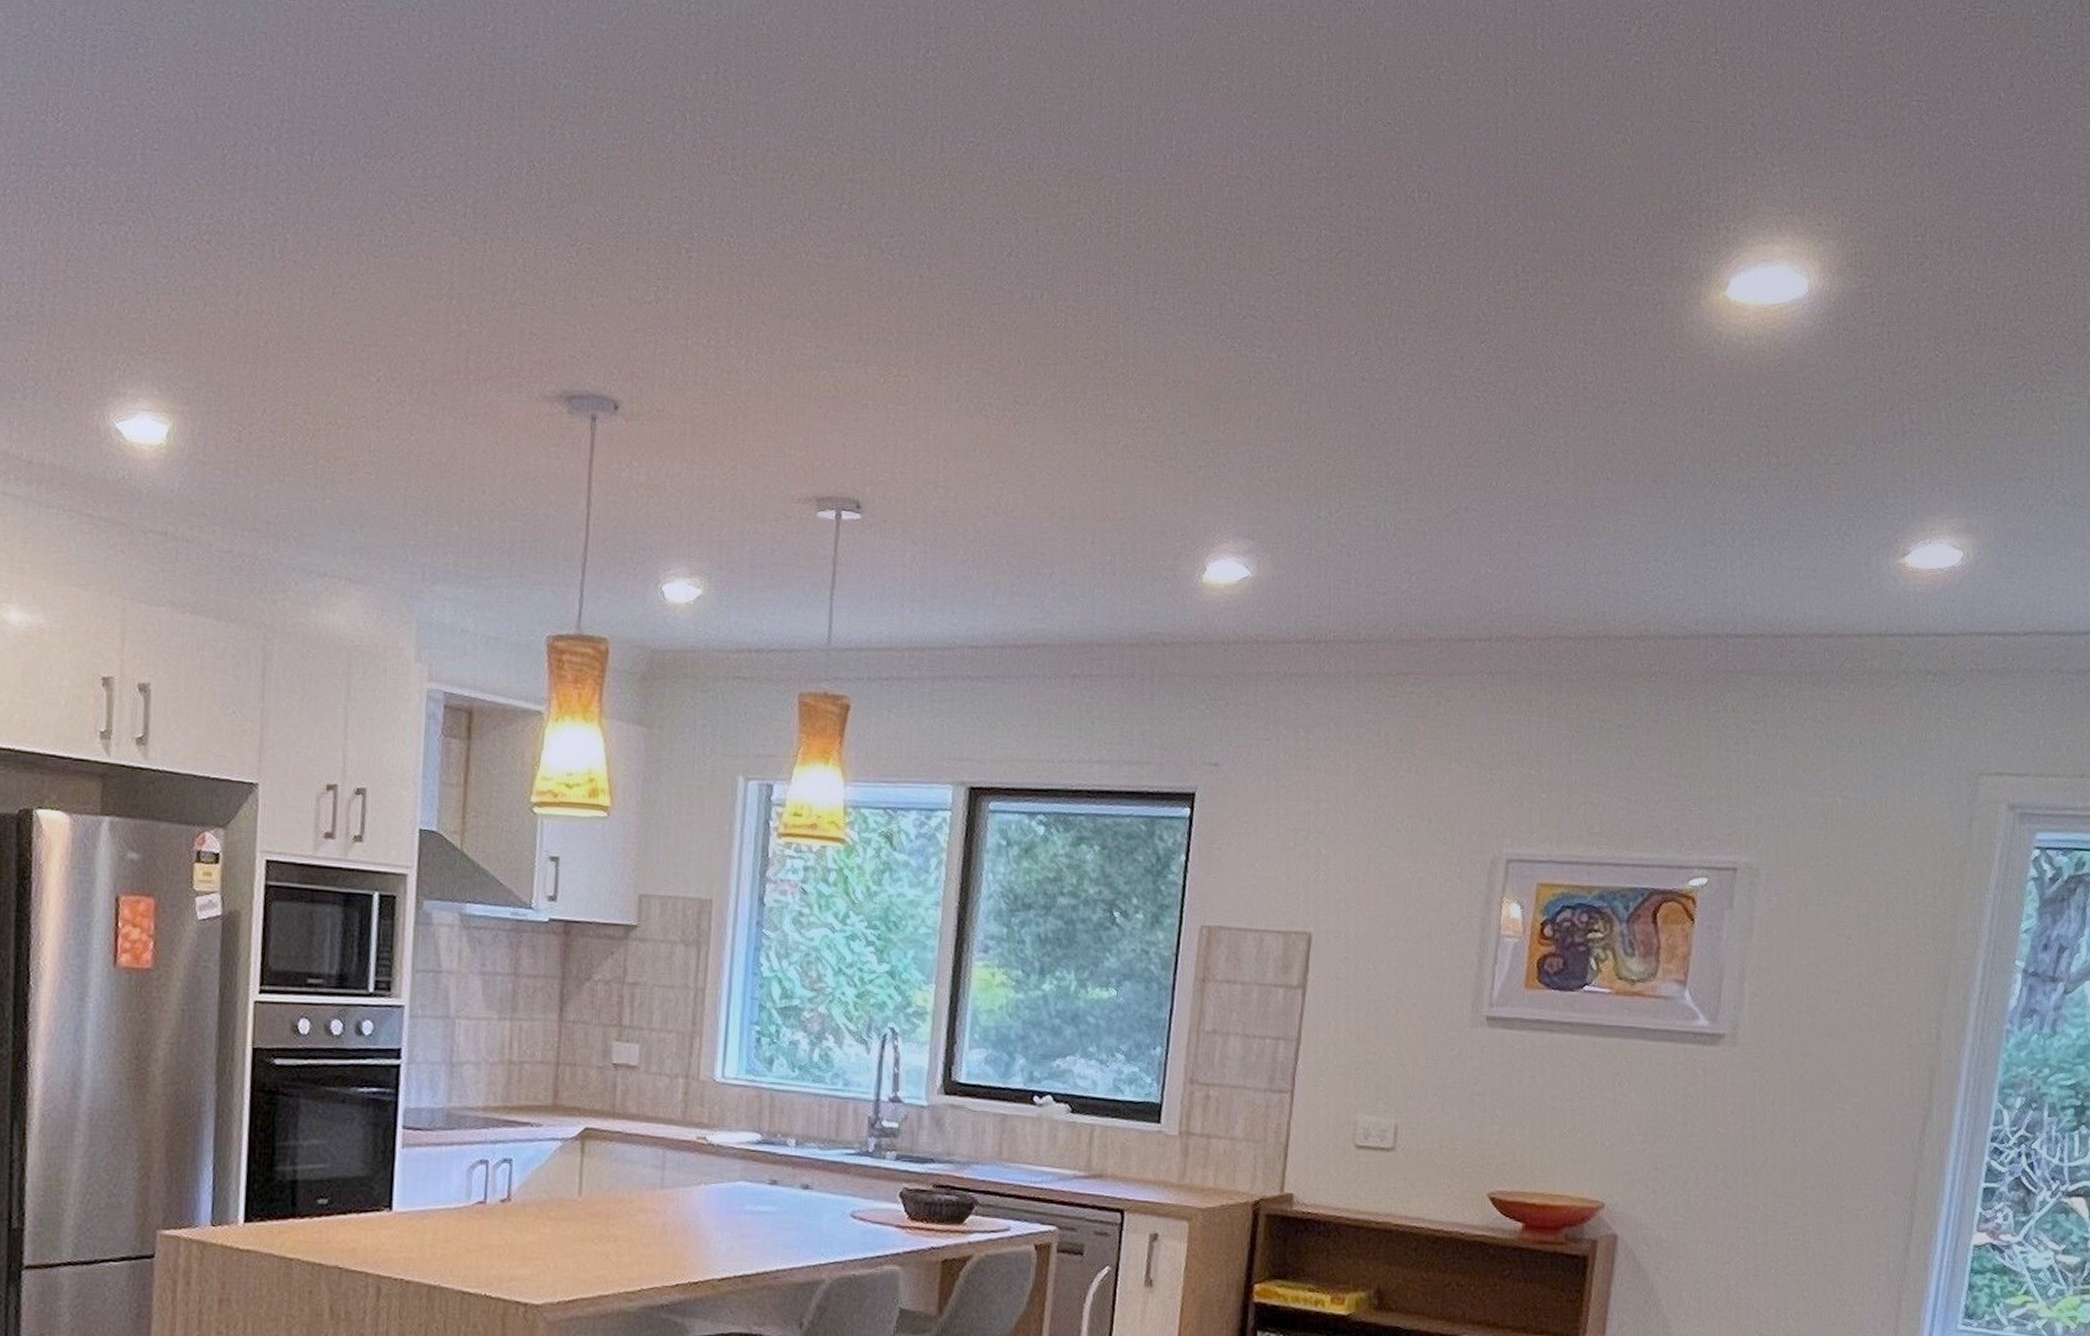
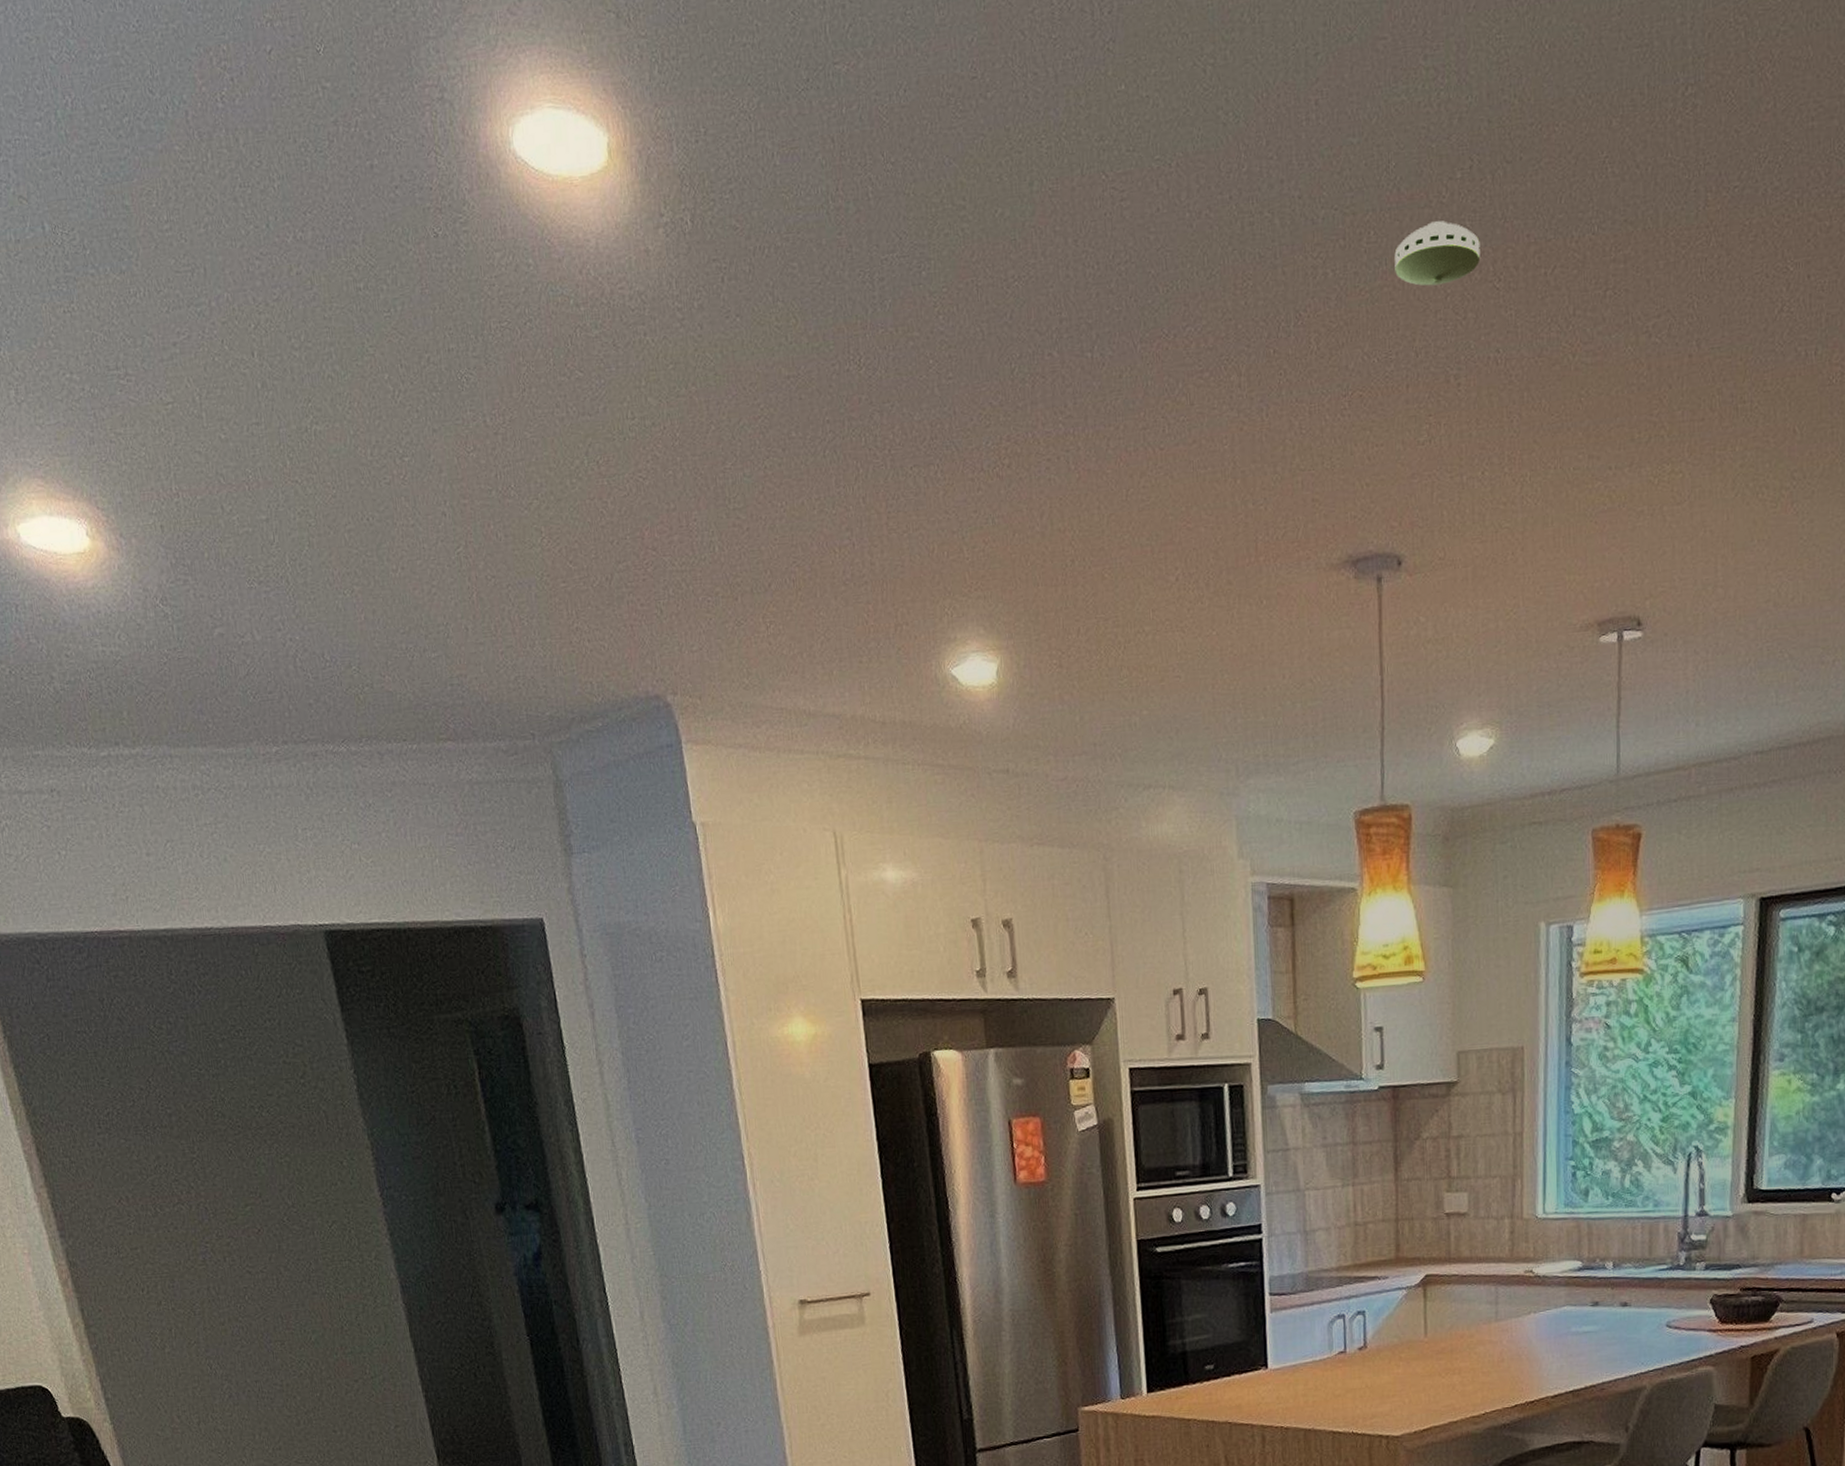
smoke detector: none [634,111,721,168] -> present [1394,221,1481,286]

